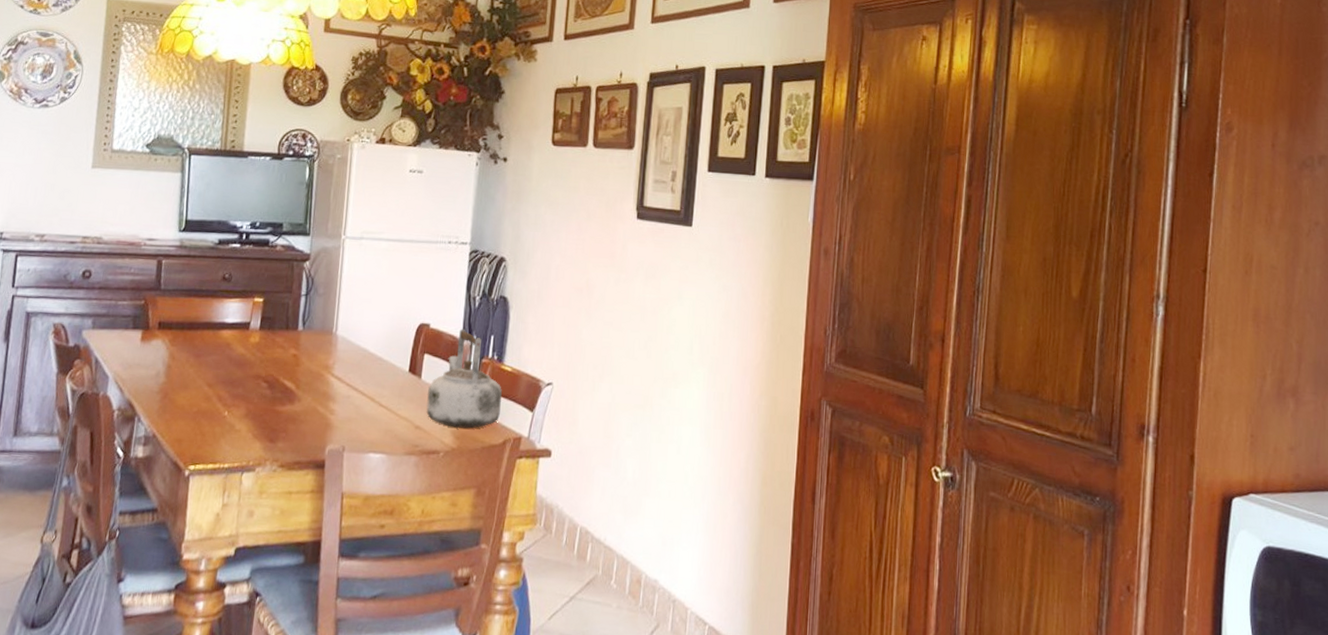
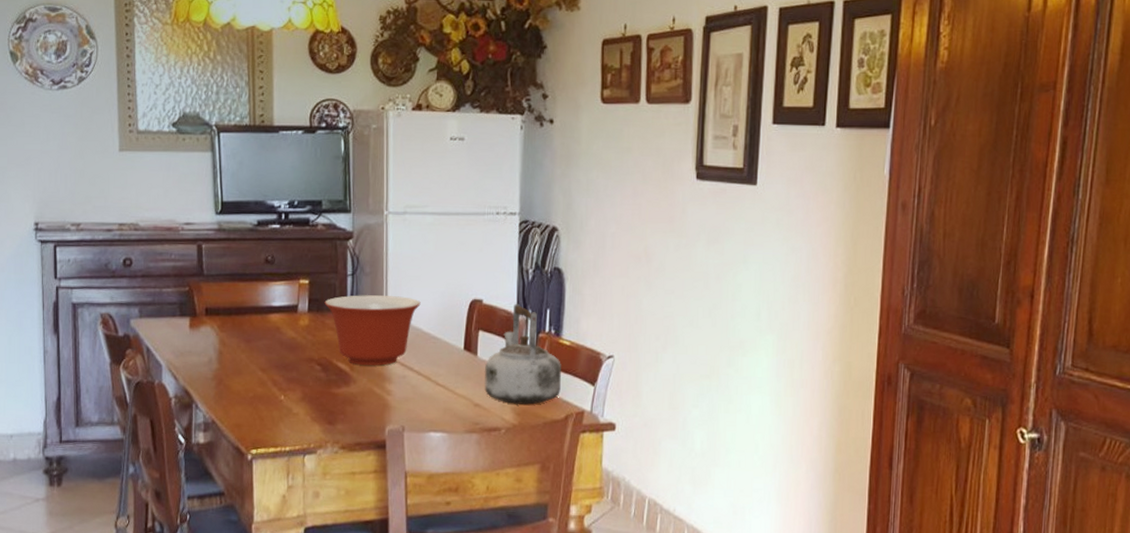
mixing bowl: none [276,315,370,385] -> present [324,295,421,366]

